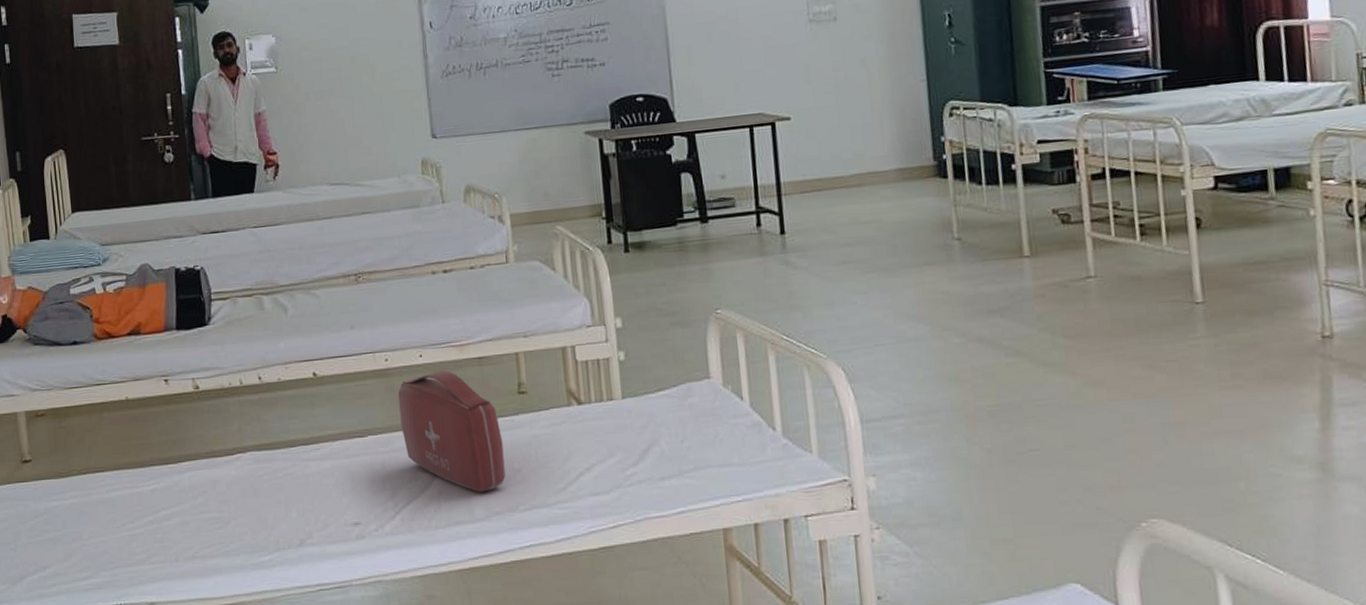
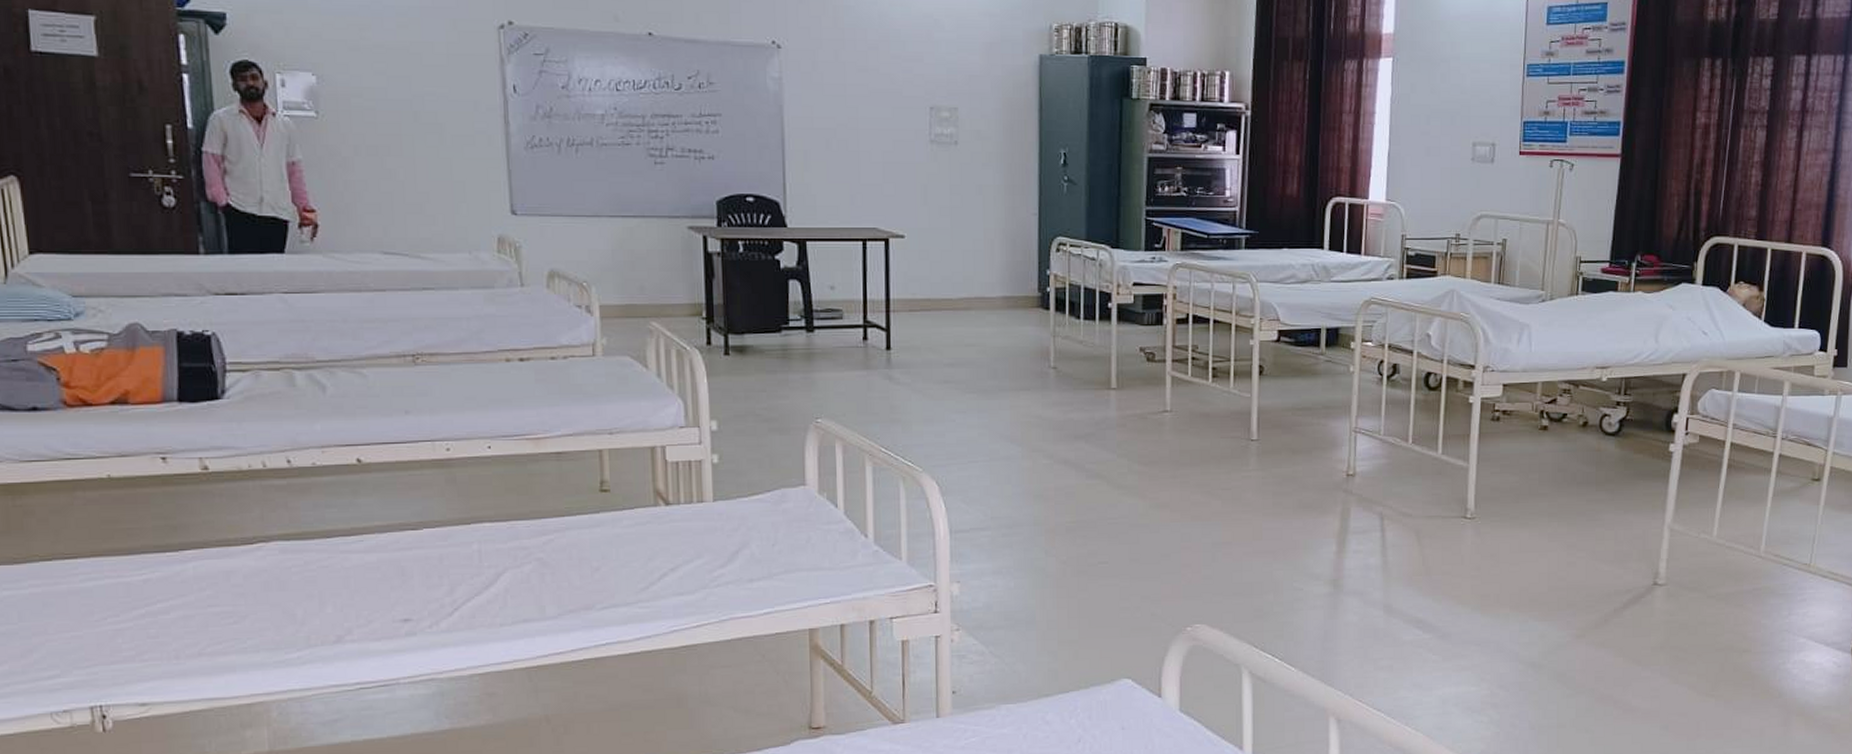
first aid kit: present [398,369,506,492] -> none [461,463,582,590]

